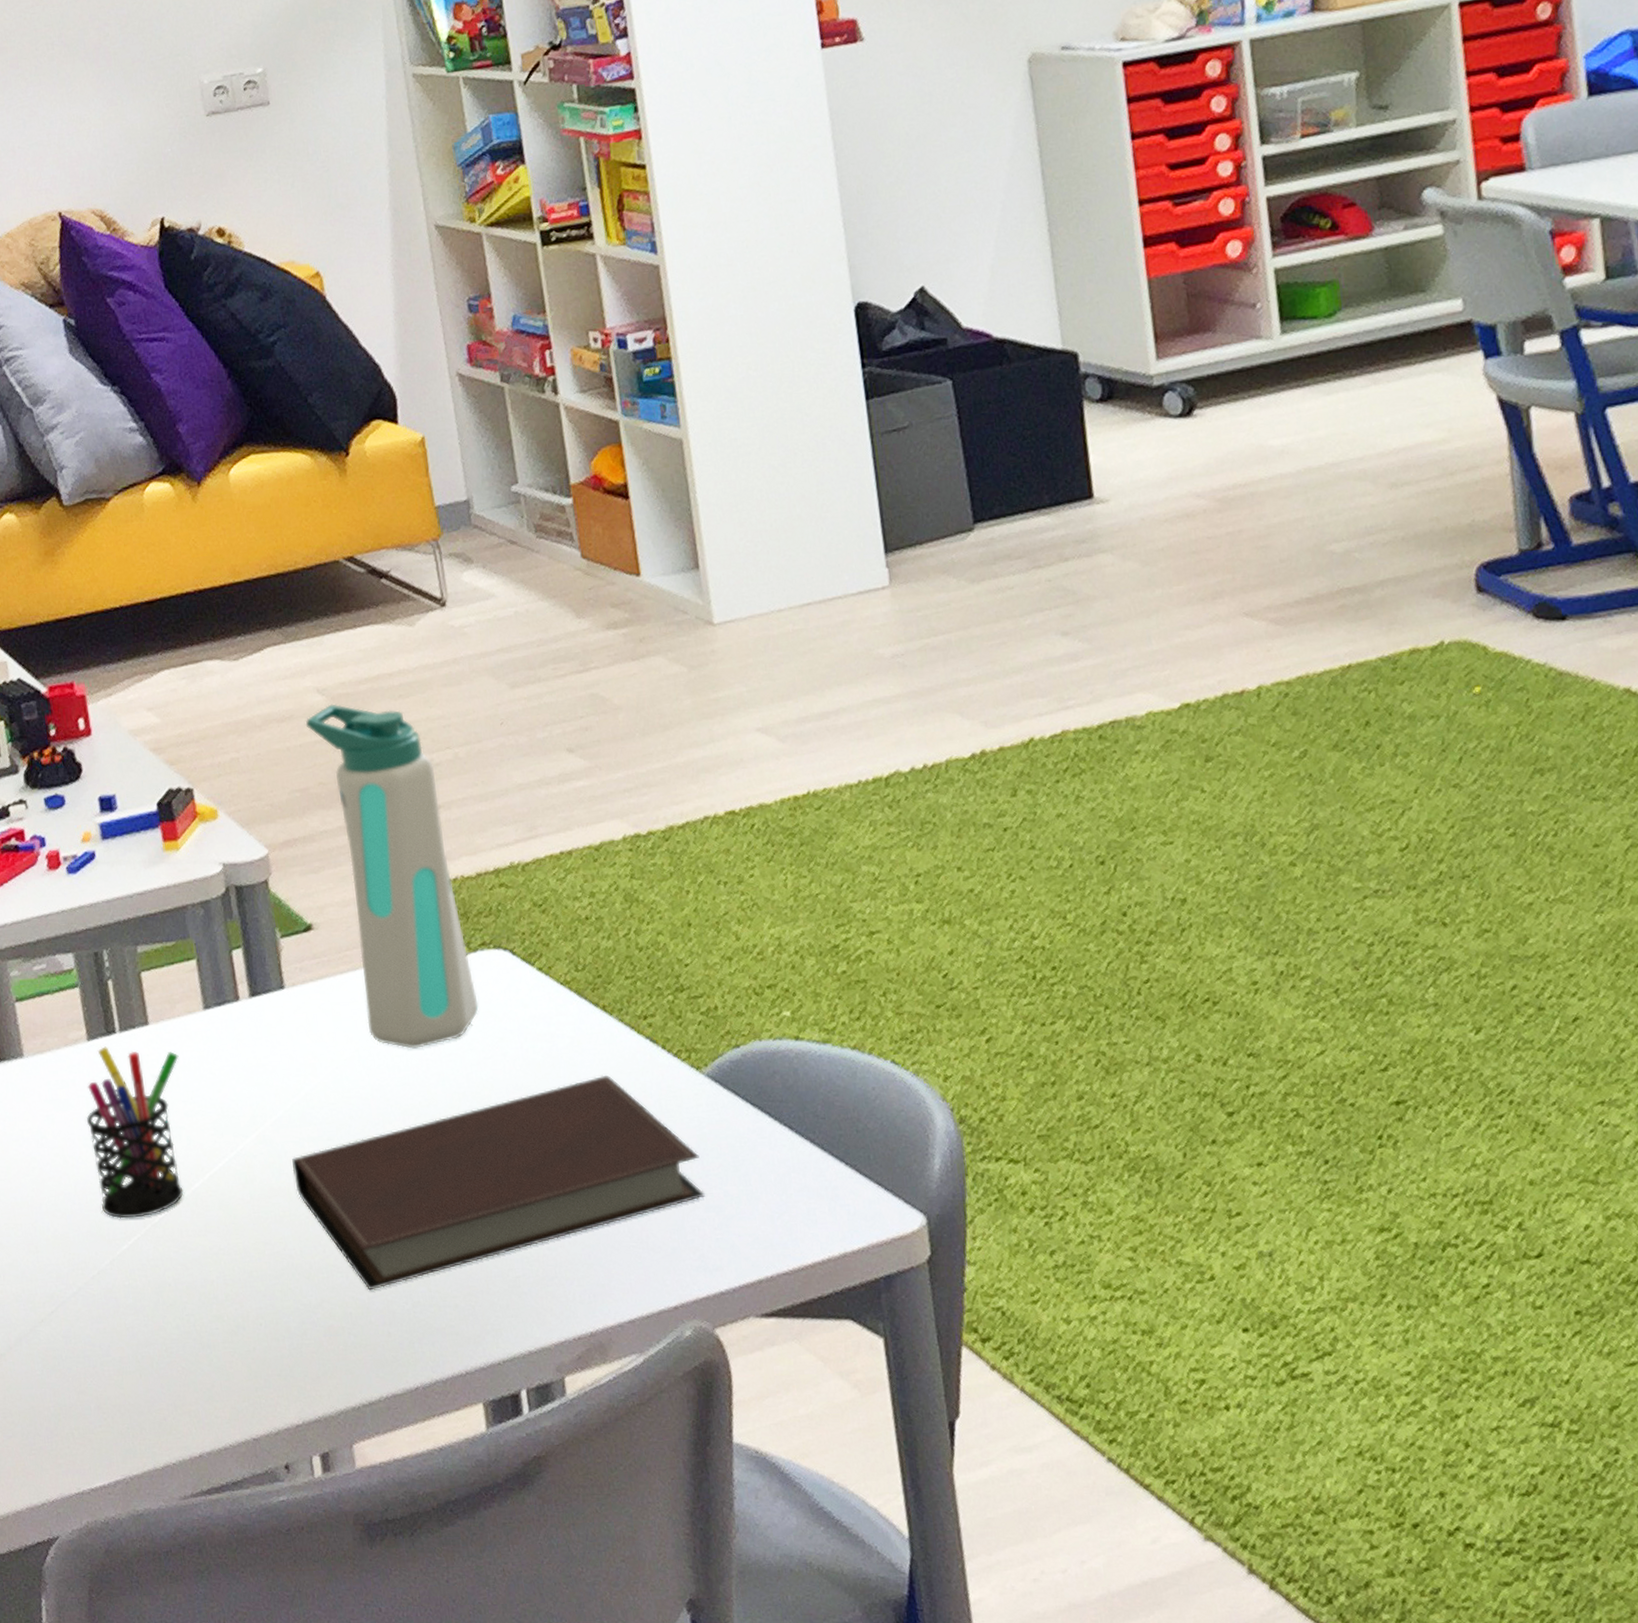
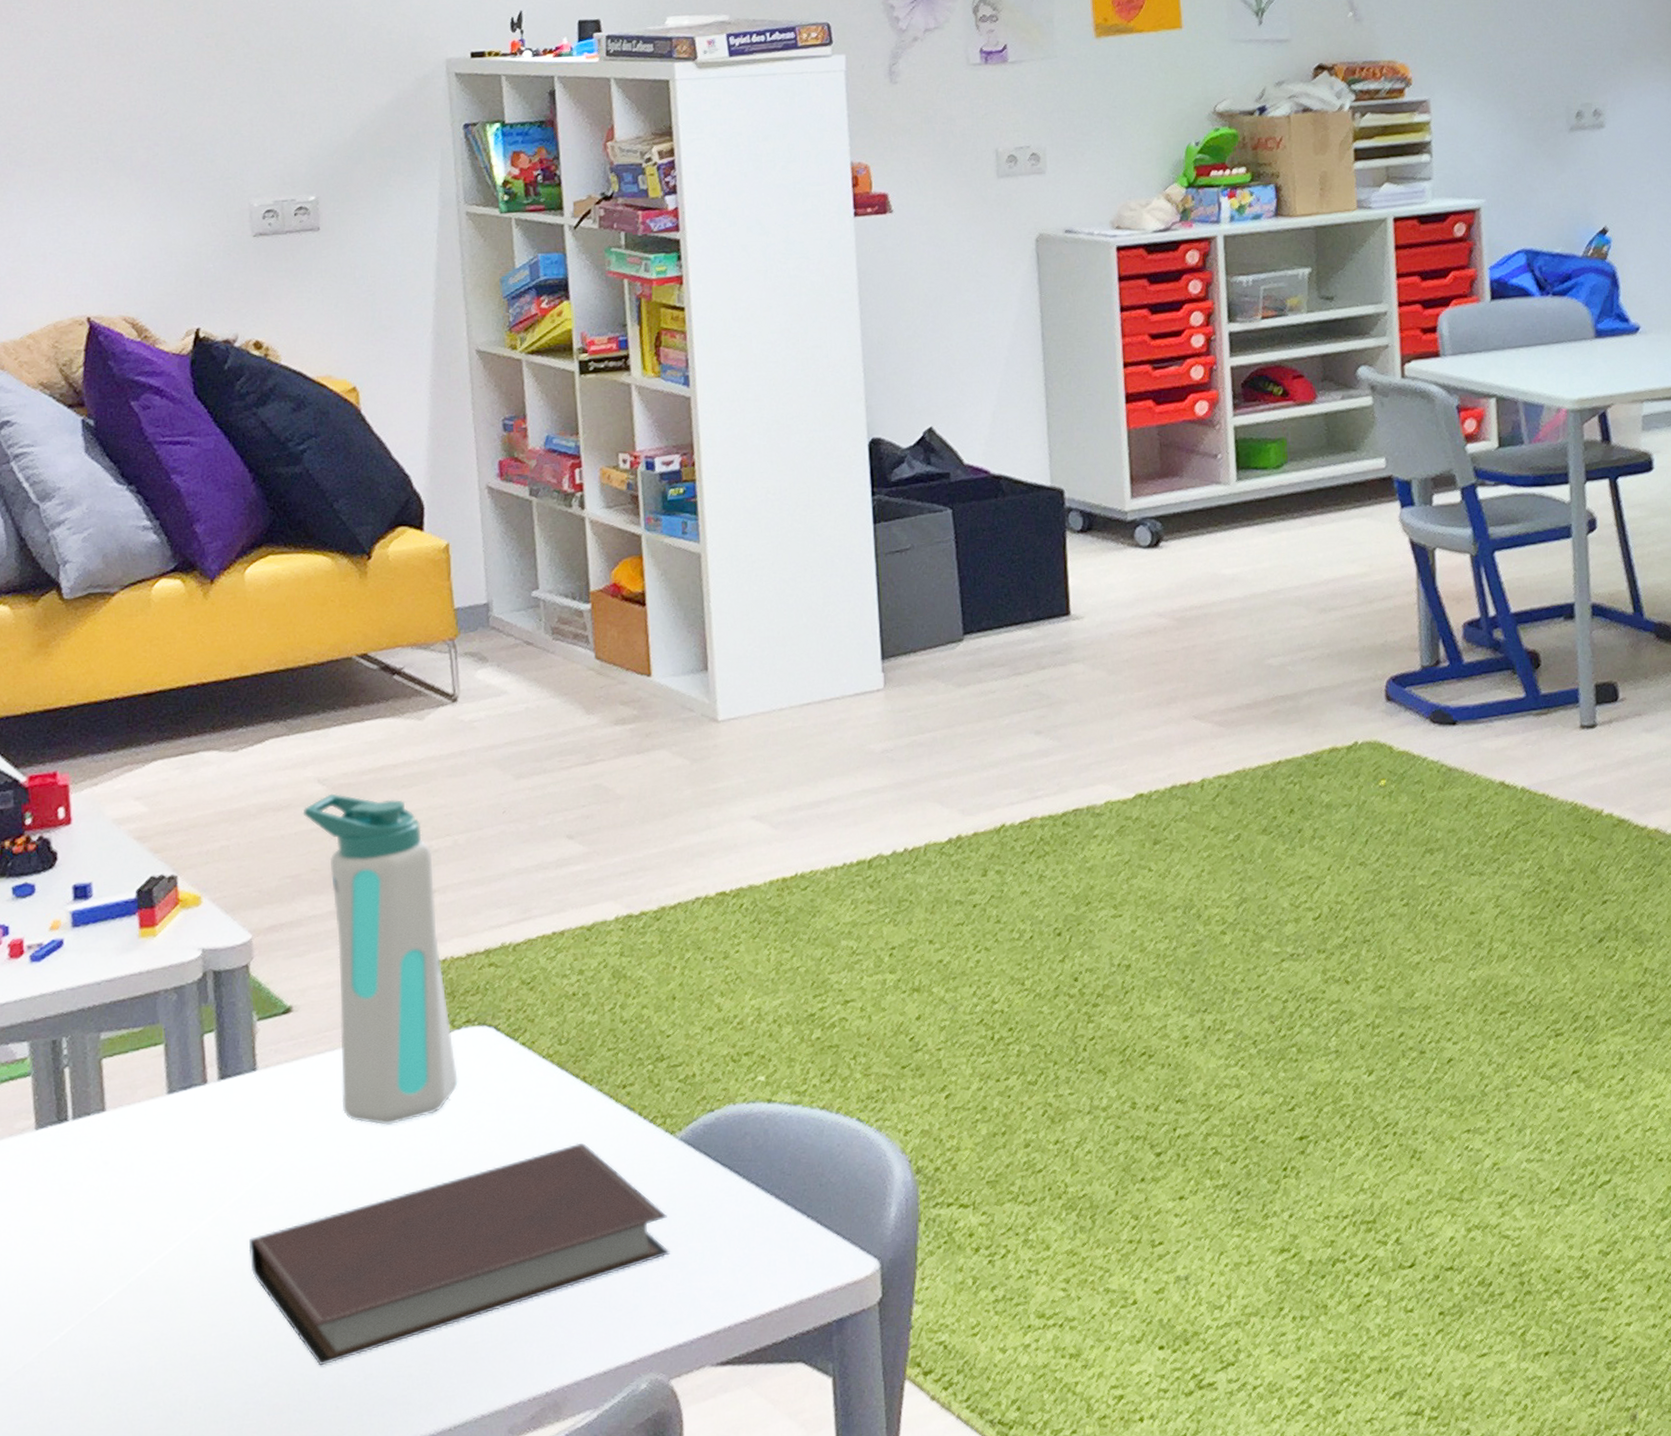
pen holder: present [86,1046,184,1219] -> none [26,1135,136,1310]

